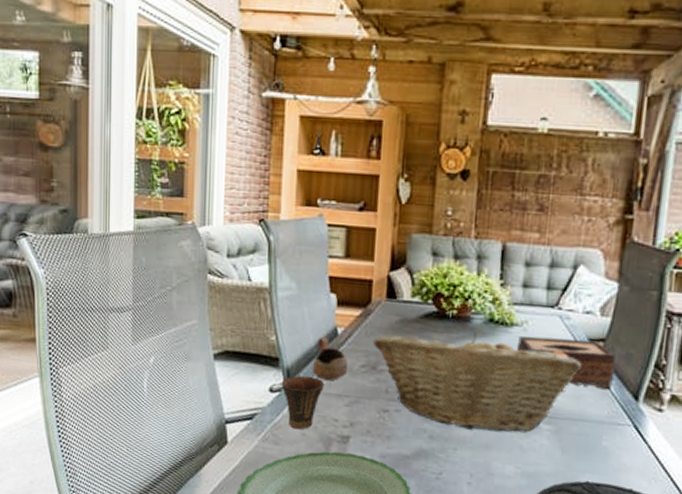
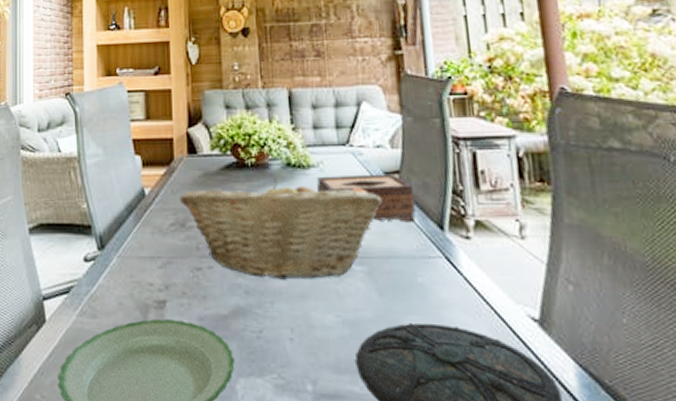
cup: present [281,375,324,430] -> none [95,241,136,299]
cup: present [312,337,349,381] -> none [123,200,158,244]

